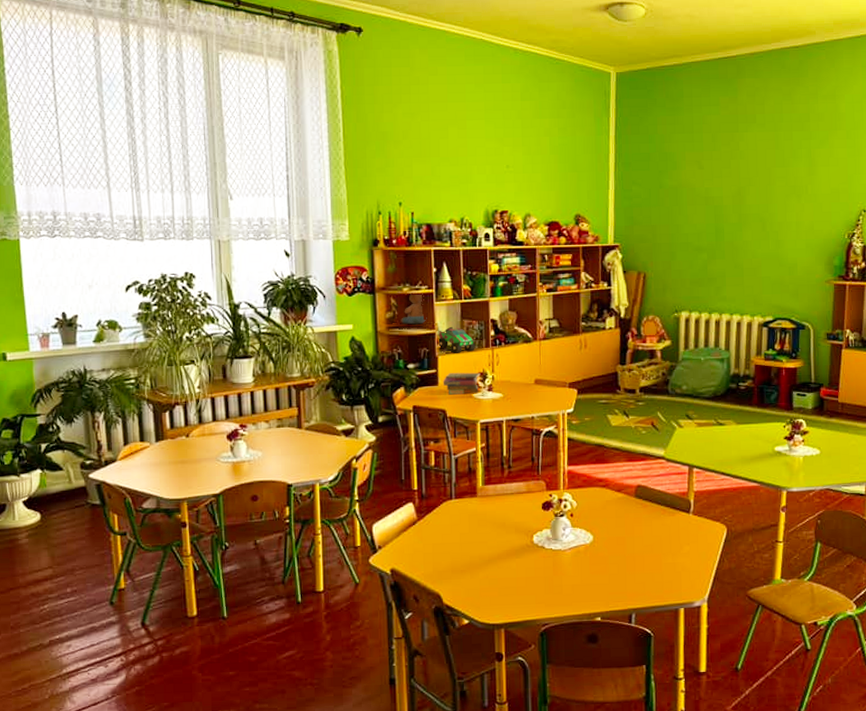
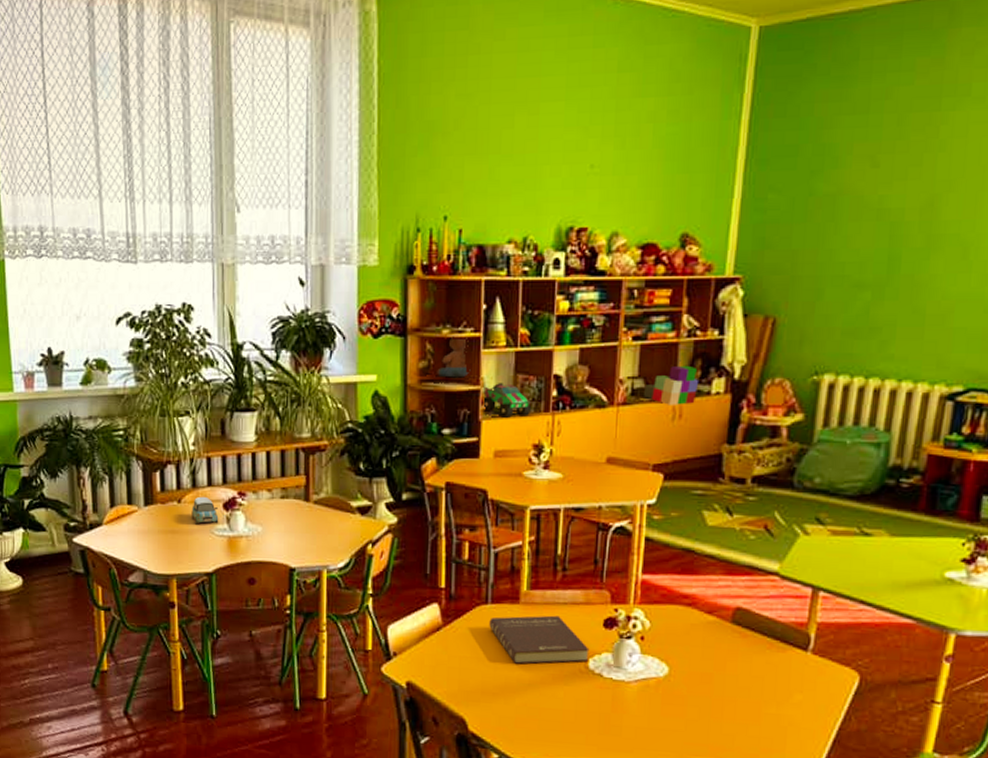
toy car: none [199,430,224,455] -> present [191,496,219,525]
books: present [443,372,480,395] -> none [485,443,535,472]
book: none [454,504,534,545] -> present [489,615,590,665]
toy blocks: none [557,309,597,338] -> present [642,366,699,405]

